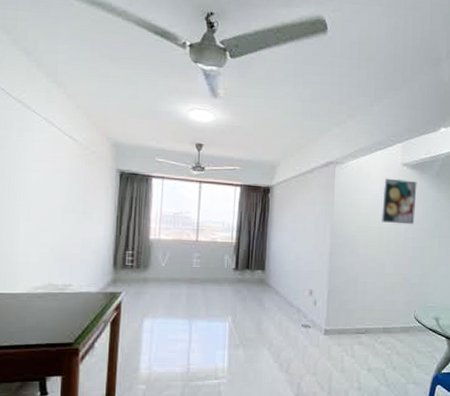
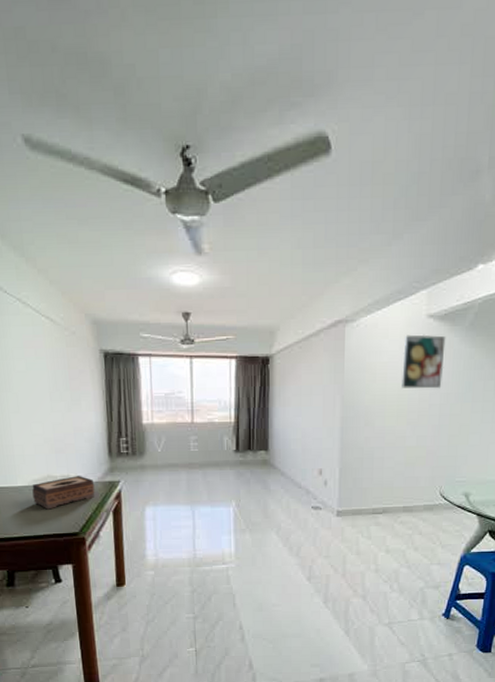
tissue box: none [30,285,96,318] -> present [32,476,95,510]

